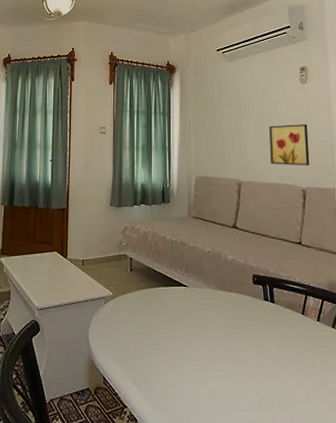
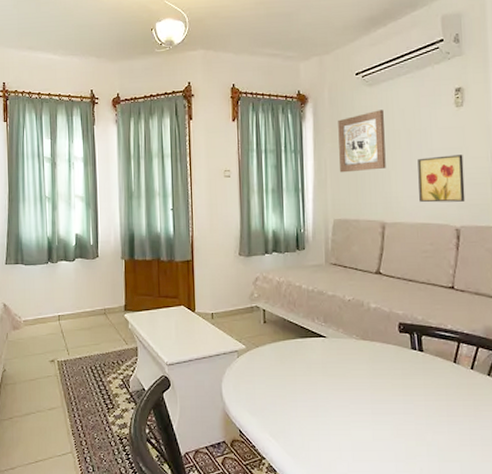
wall art: none [201,82,242,135] -> present [338,110,386,173]

